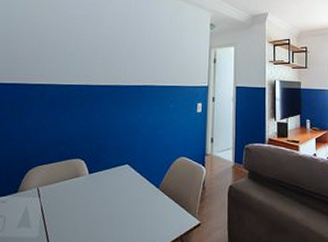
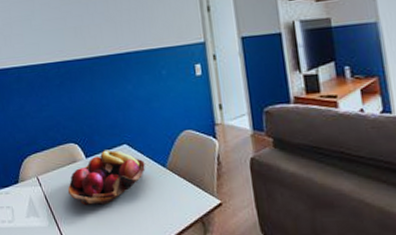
fruit basket: none [65,168,141,219] -> present [68,149,146,205]

